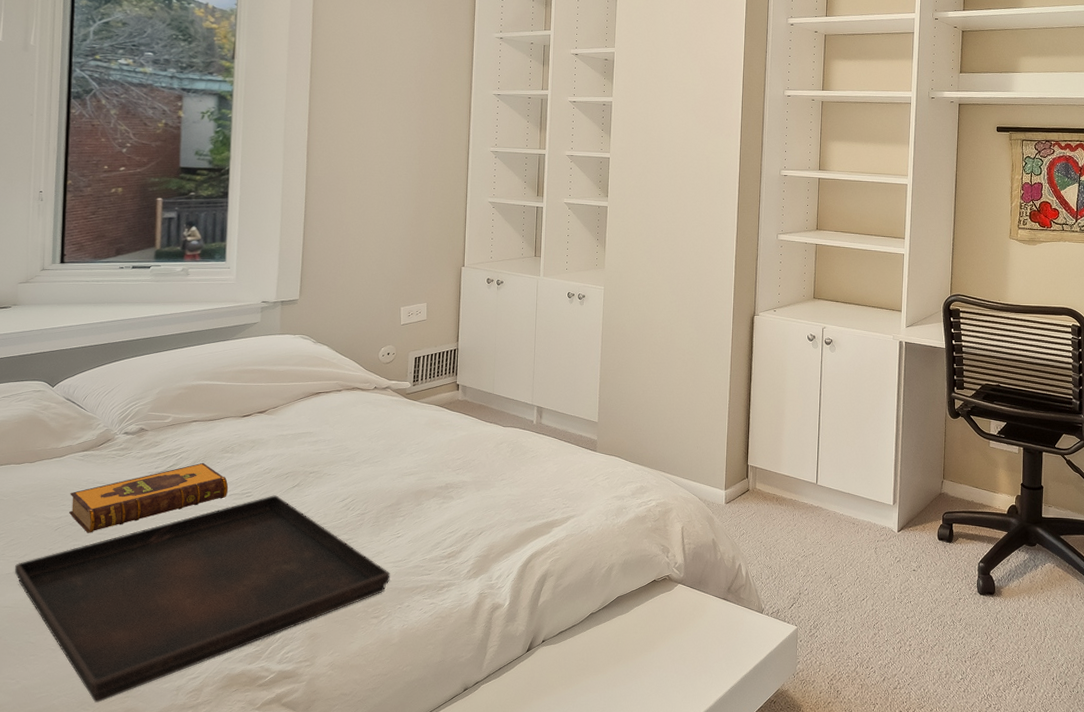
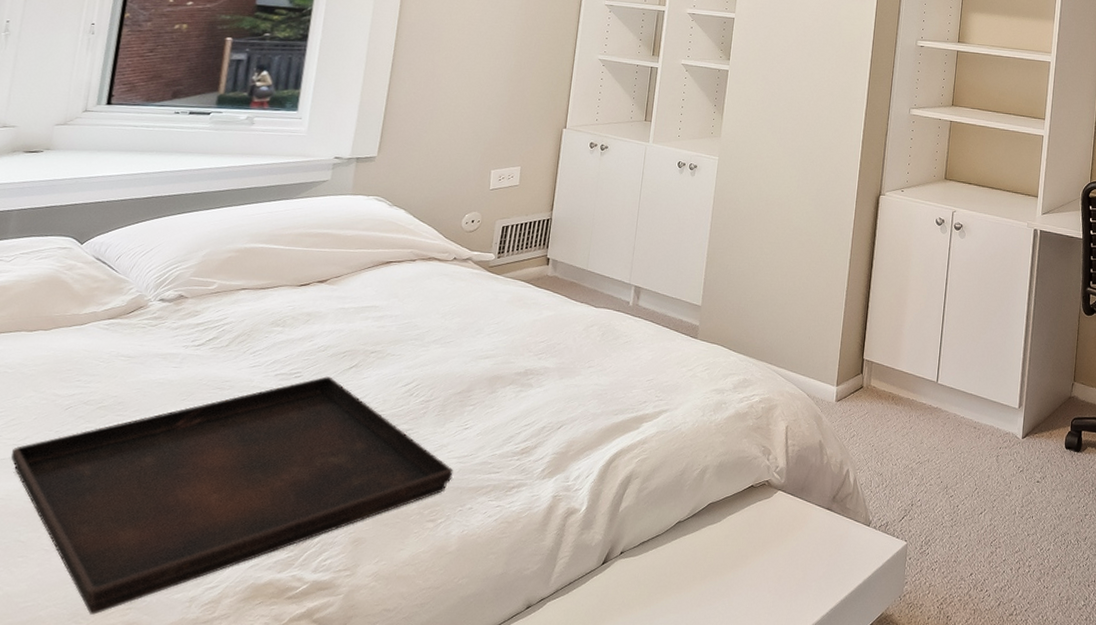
hardback book: present [68,462,229,533] -> none [83,336,276,414]

